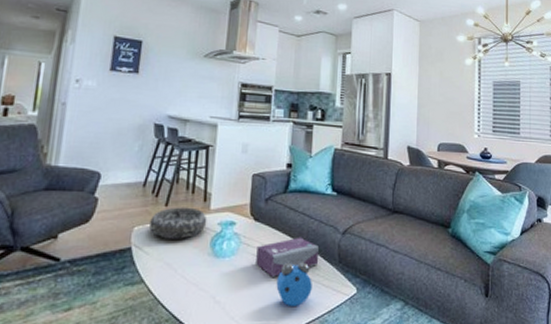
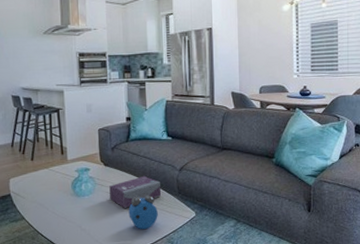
decorative bowl: present [149,207,207,239] -> none [21,159,67,186]

